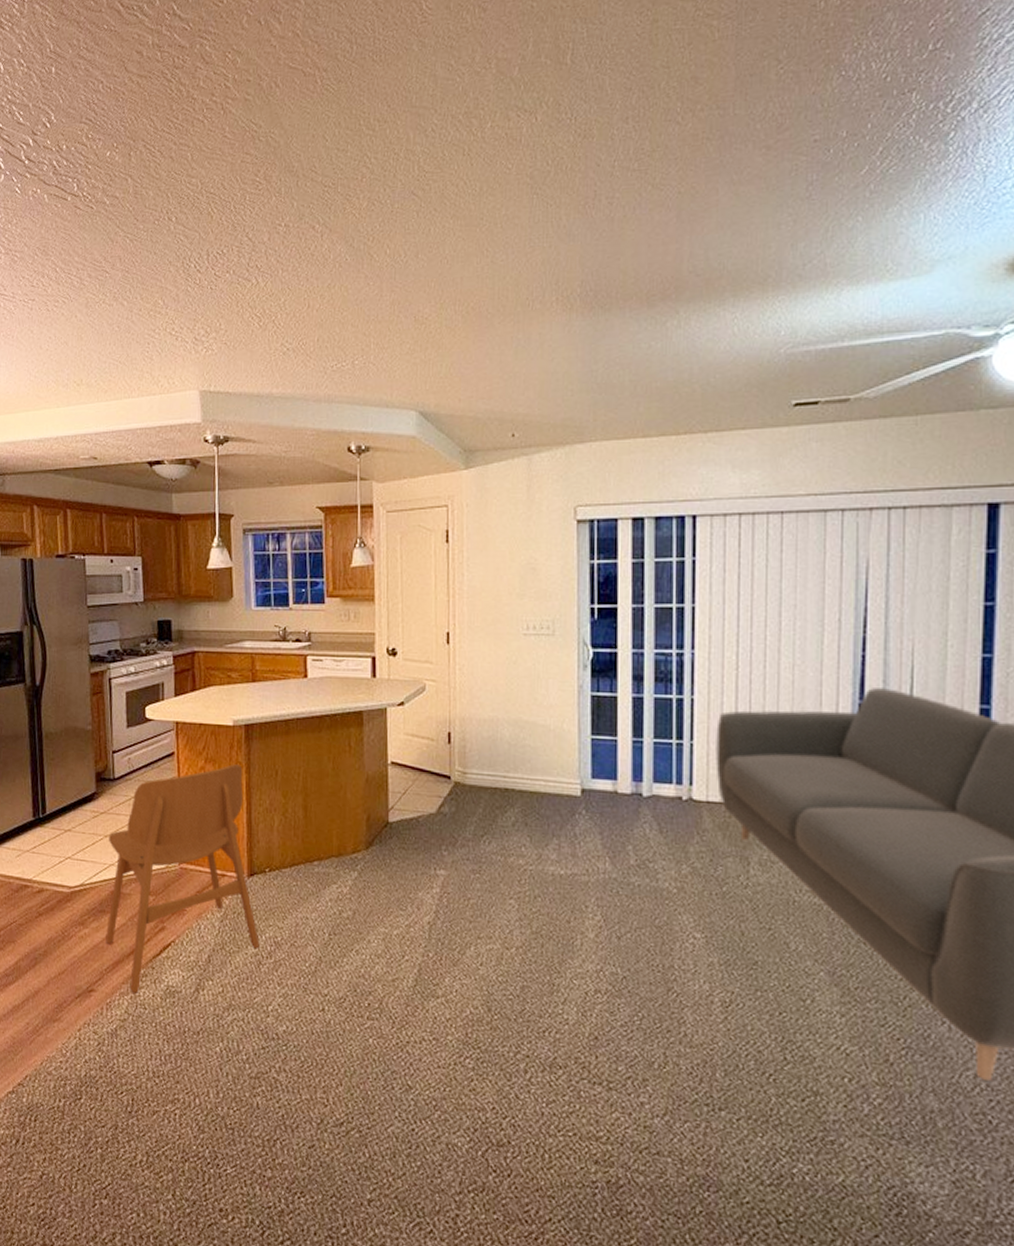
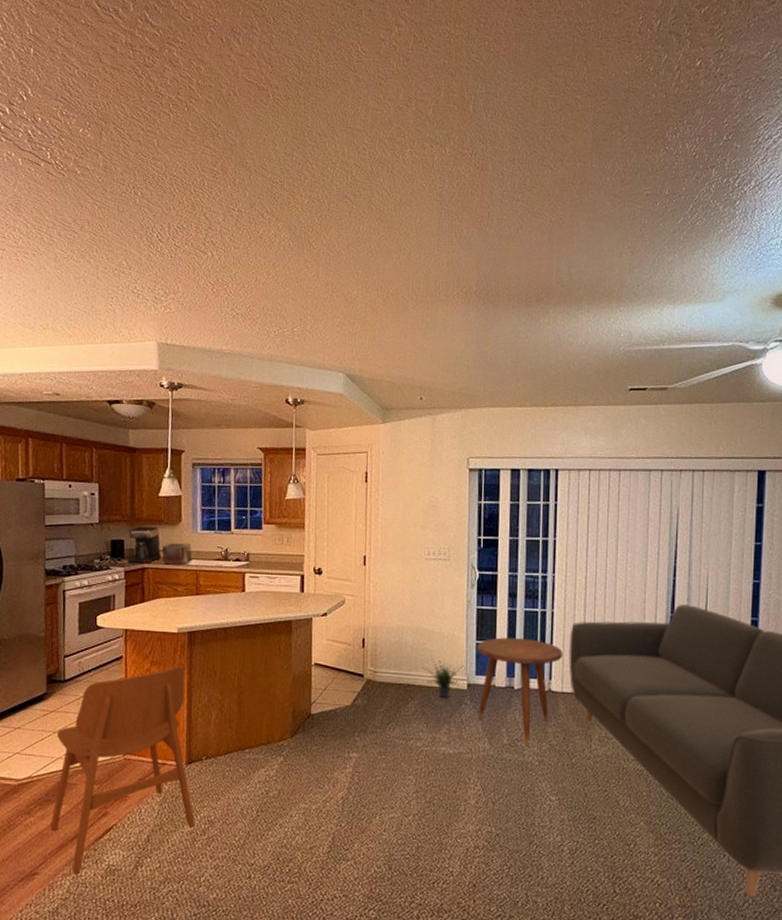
coffee maker: none [176,604,212,647] -> present [127,526,161,564]
toaster: none [212,621,247,648] -> present [161,542,193,565]
potted plant: none [522,754,580,806] -> present [421,656,467,698]
side table: none [593,731,707,871] -> present [477,637,563,748]

